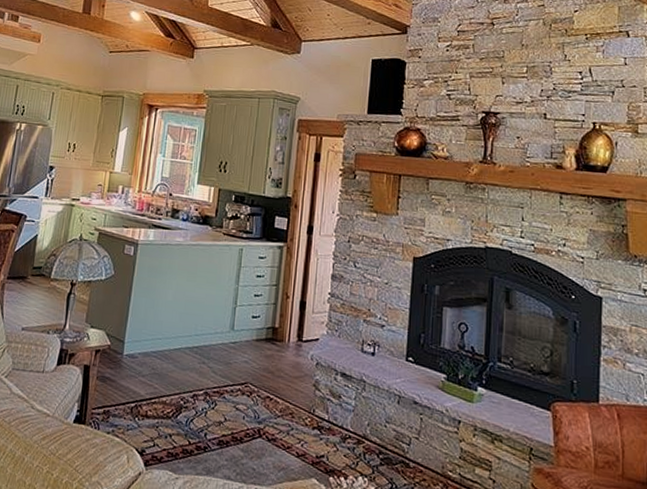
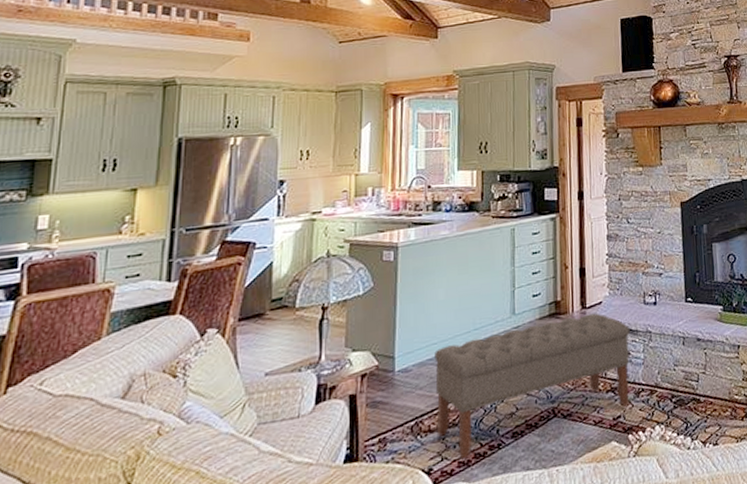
bench: none [153,343,344,451] -> present [434,313,630,459]

